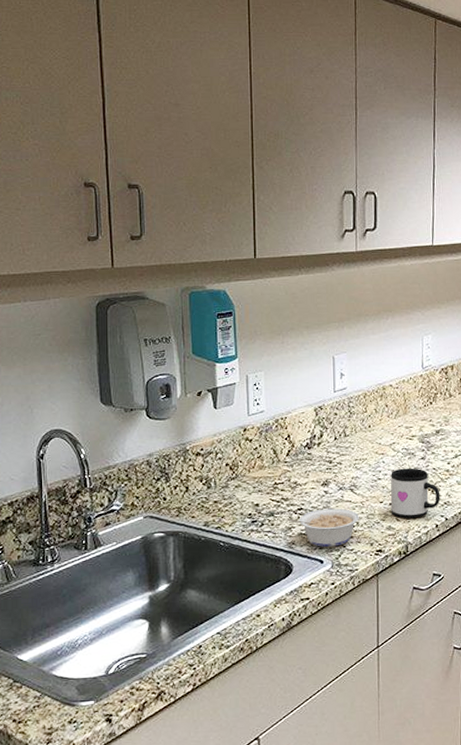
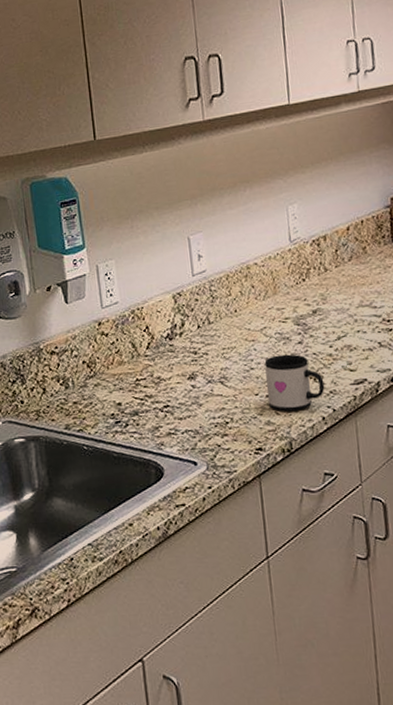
legume: present [287,508,359,547] -> none [152,403,233,447]

